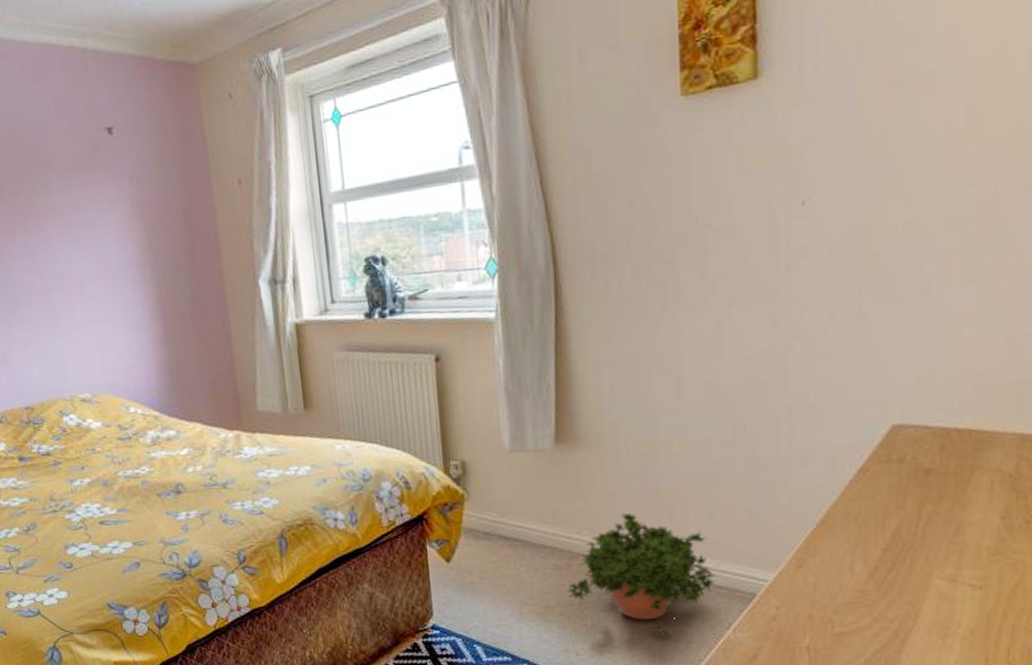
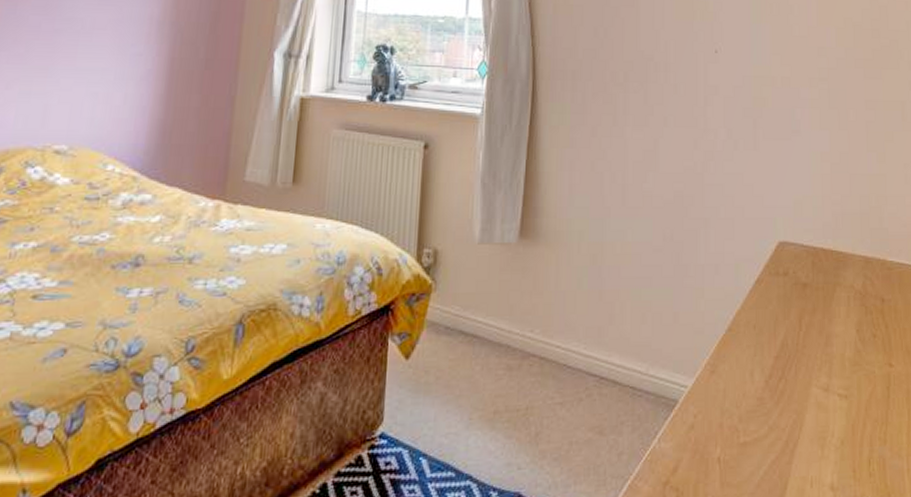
potted plant: present [567,512,718,637] -> none [516,311,647,448]

